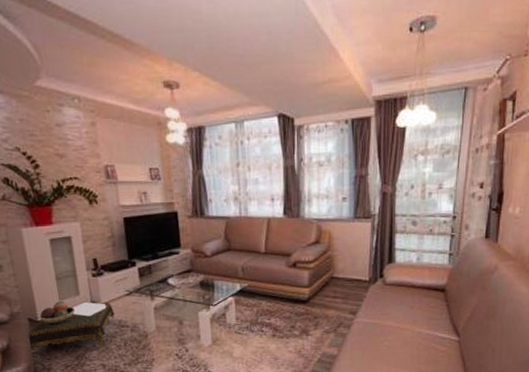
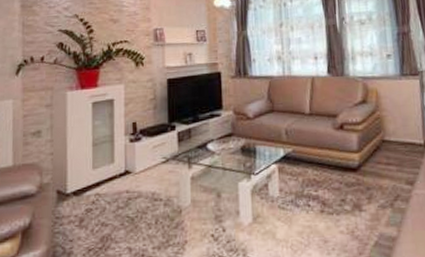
side table: present [26,301,115,350] -> none [52,170,149,229]

